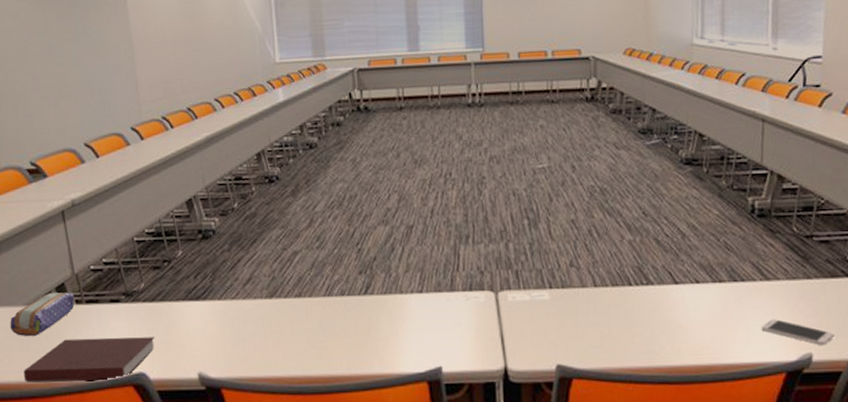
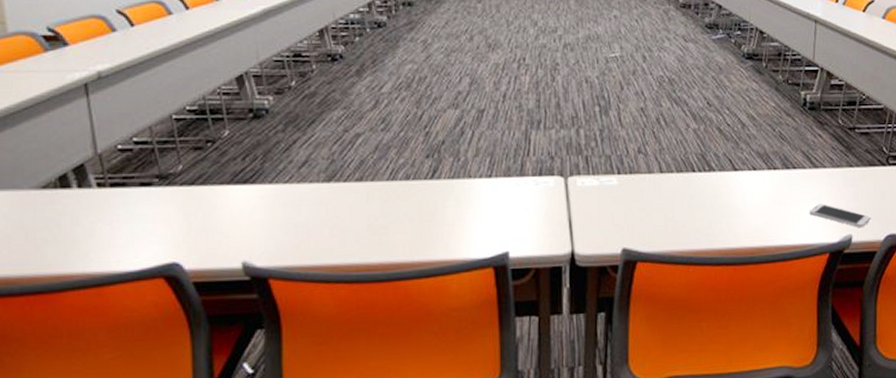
pencil case: present [10,292,74,336] -> none [12,174,95,224]
notebook: present [23,337,155,383] -> none [27,223,193,276]

